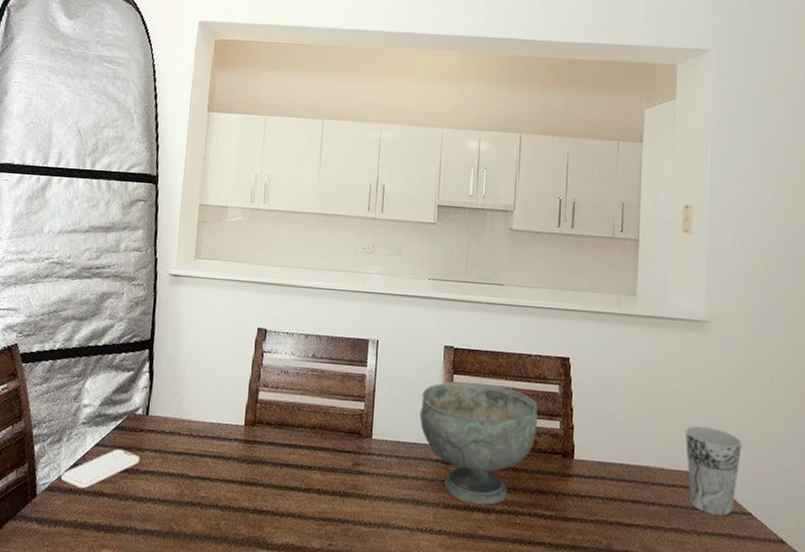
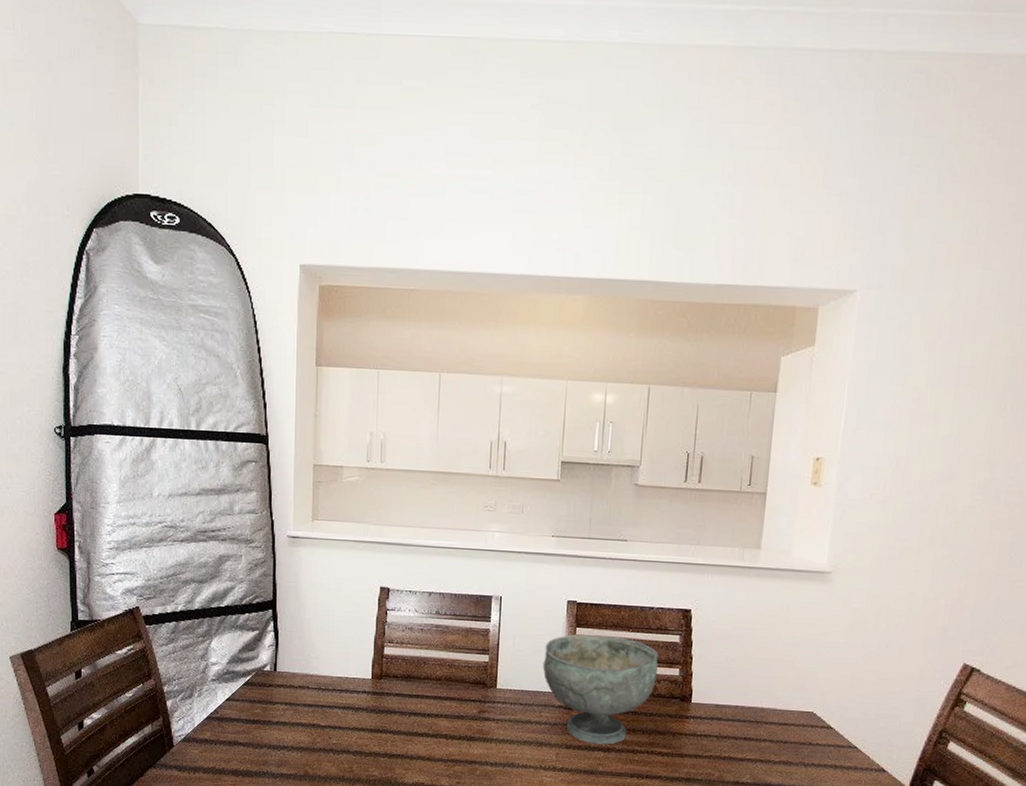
smartphone: present [61,449,139,488] -> none [196,702,271,738]
cup: present [685,426,741,517] -> none [799,670,853,750]

